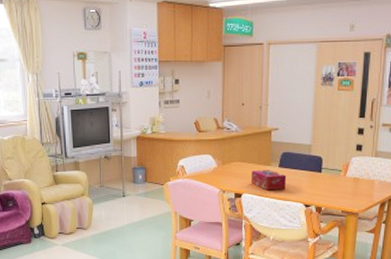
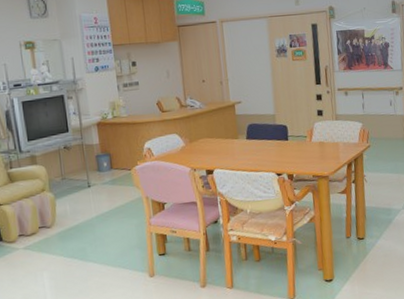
tissue box: present [251,170,287,190] -> none [220,143,256,164]

